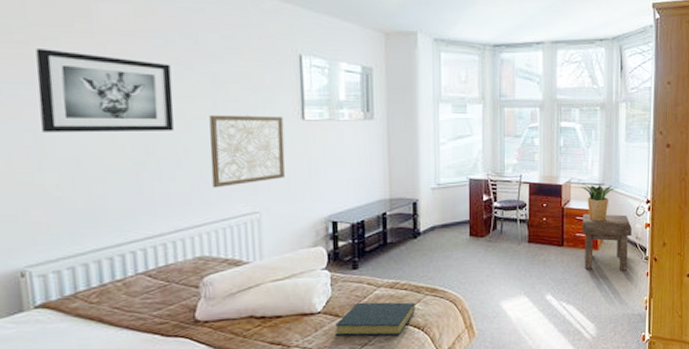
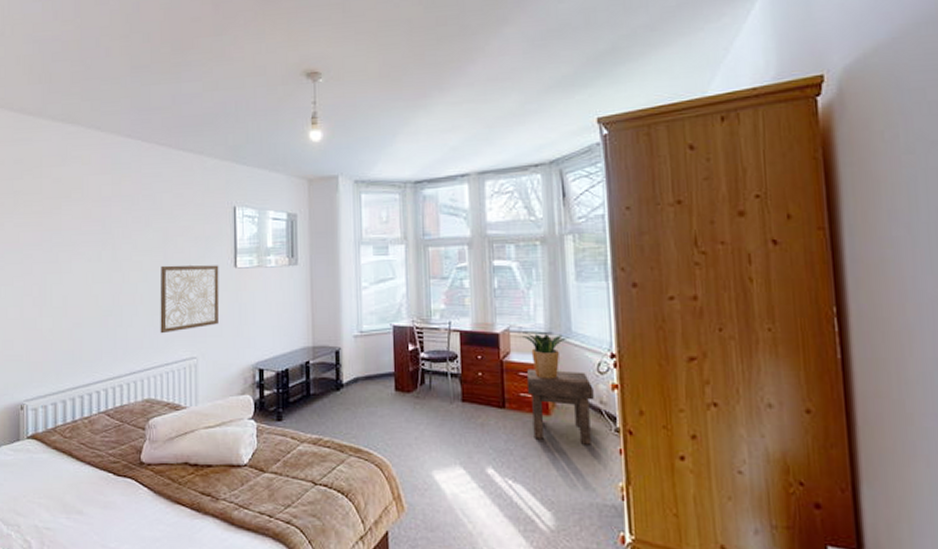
wall art: present [36,49,174,133] -> none [44,216,135,285]
hardback book: present [334,302,415,336] -> none [259,457,339,501]

